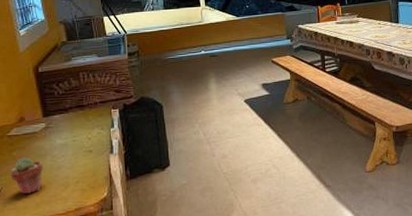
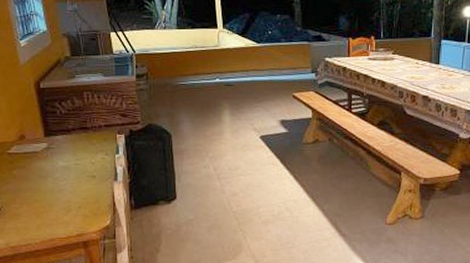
potted succulent: present [10,157,44,194] -> none [10,177,45,215]

